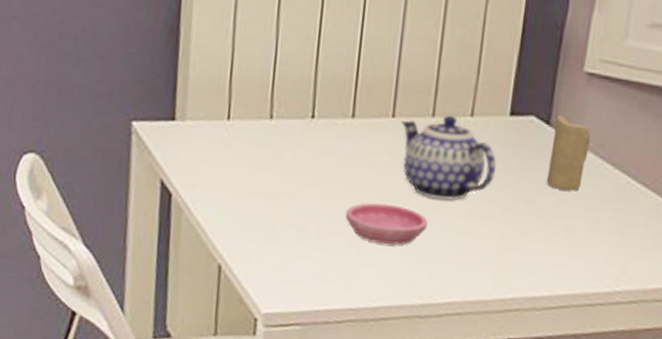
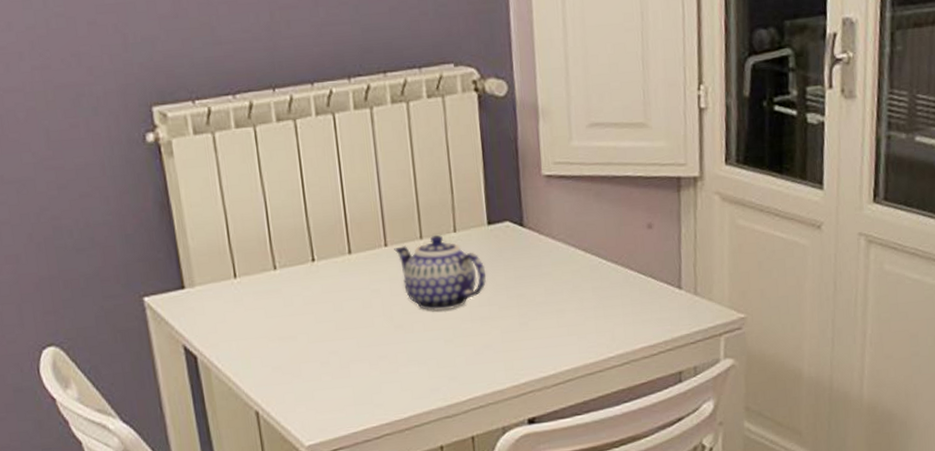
saucer: present [346,202,428,245] -> none [362,323,438,361]
candle: present [546,115,591,191] -> none [528,216,561,281]

